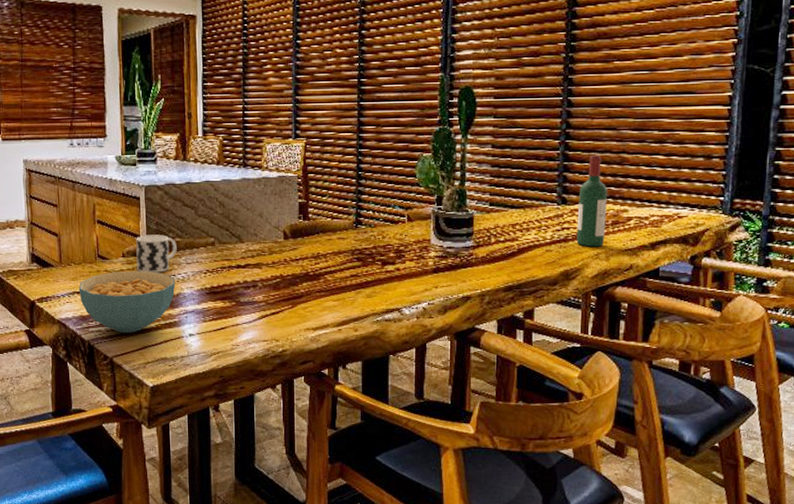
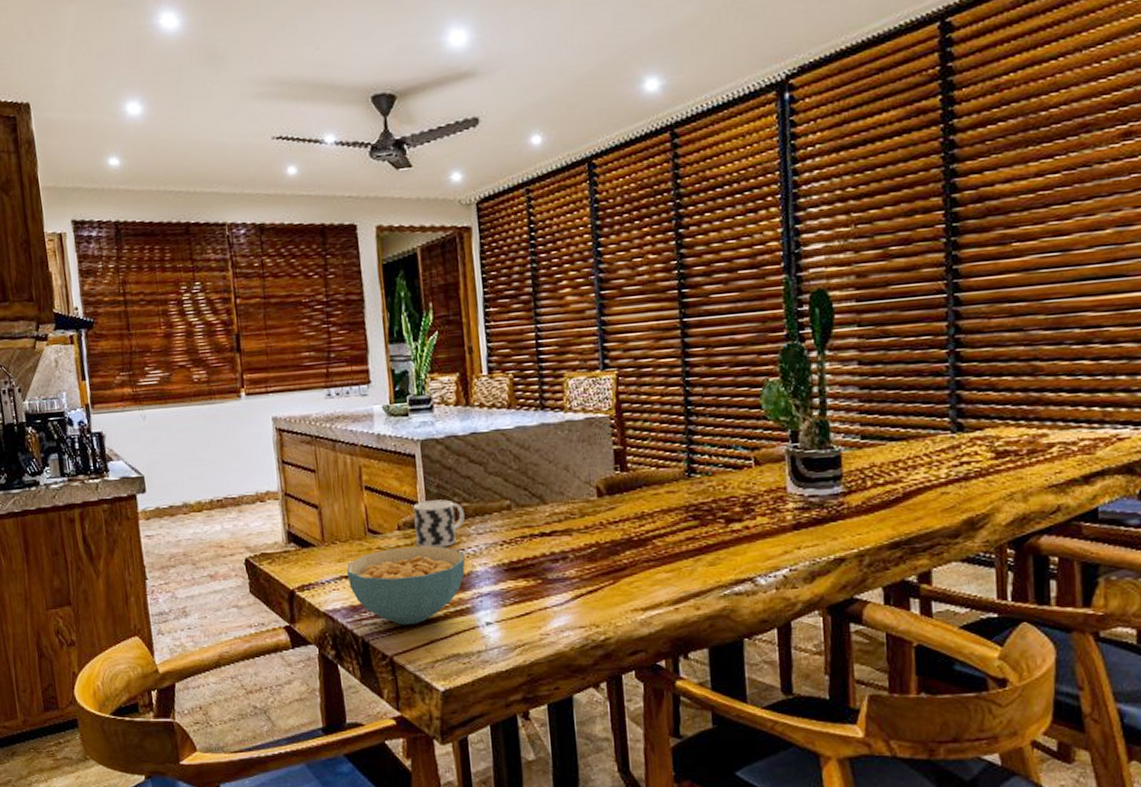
wine bottle: present [576,154,607,247] -> none [979,364,1020,486]

